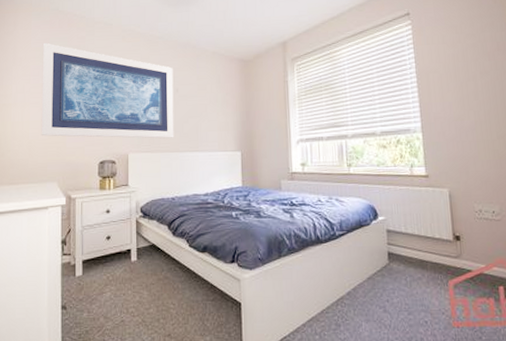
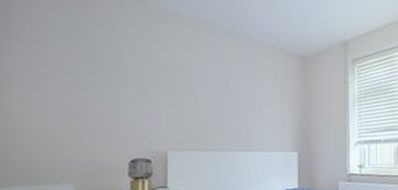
wall art: present [41,42,174,139] -> none [49,12,224,136]

